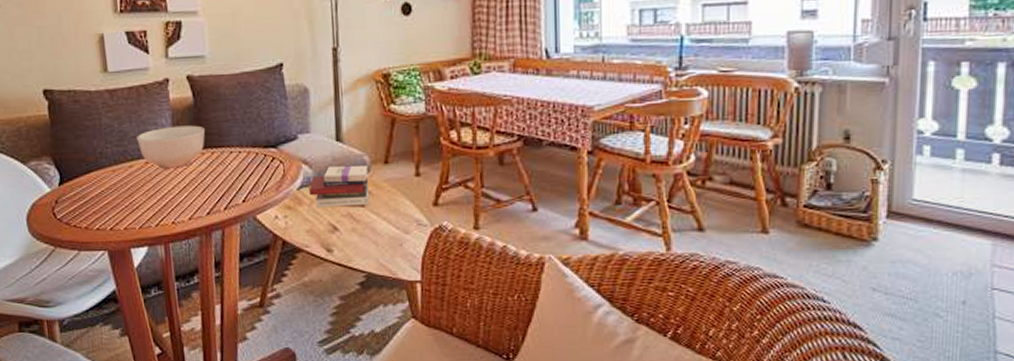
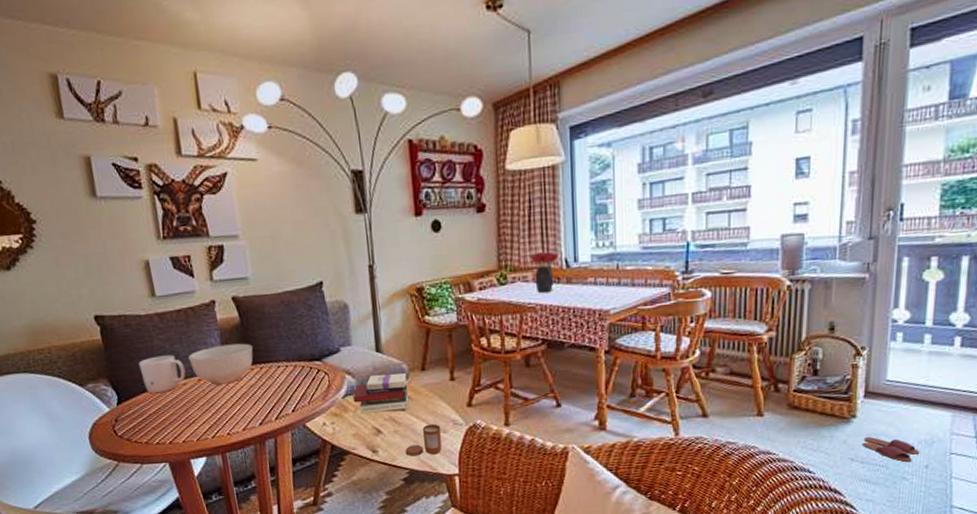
mug: none [84,134,133,175] -> present [138,355,186,394]
candle: none [363,223,404,258] -> present [405,423,442,456]
bouquet: none [508,40,539,86] -> present [531,251,559,294]
slippers: none [886,263,956,295] -> present [863,436,920,462]

